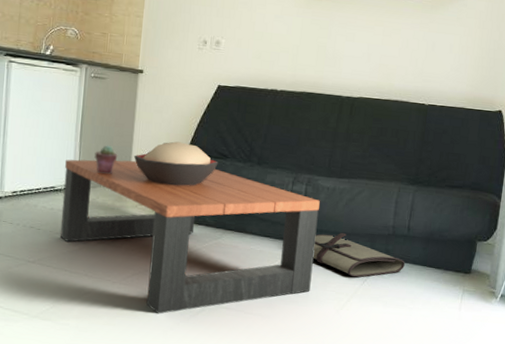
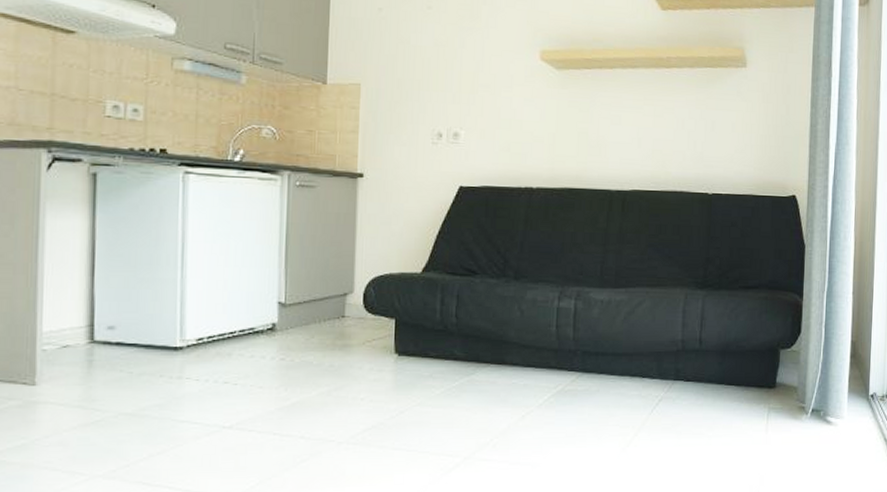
coffee table: present [61,159,320,314] -> none [265,286,593,477]
potted succulent: present [94,145,118,175] -> none [305,269,336,307]
decorative bowl: present [133,141,218,187] -> none [356,259,465,314]
tool roll: present [313,232,405,278] -> none [589,353,699,406]

